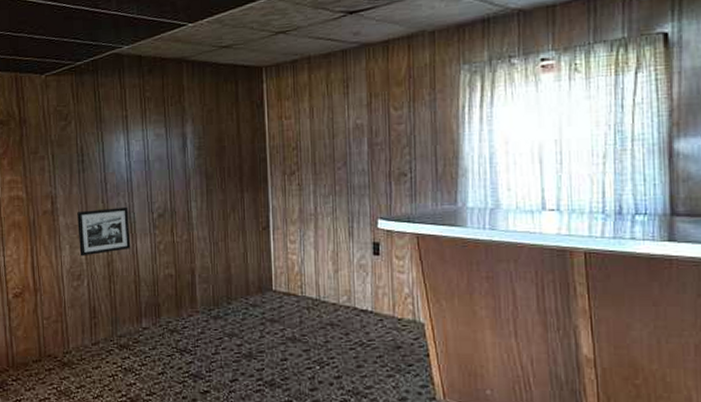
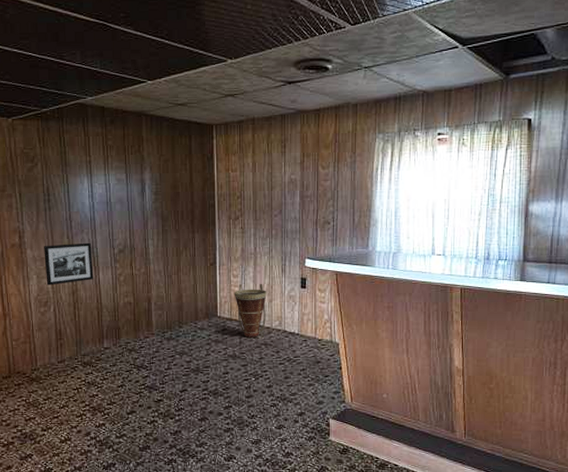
basket: none [291,251,331,316] -> present [234,284,267,338]

